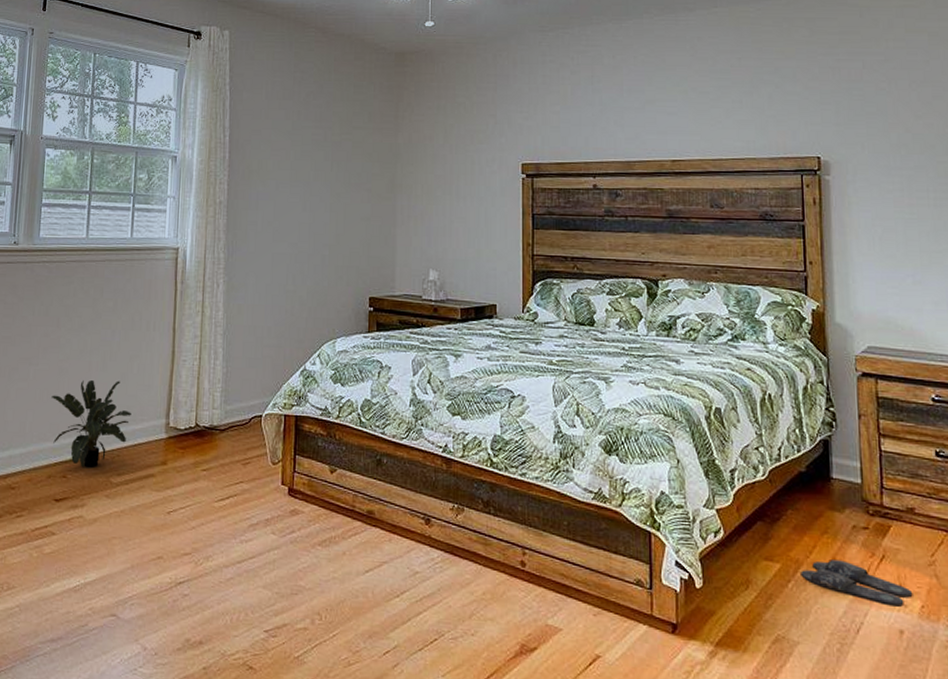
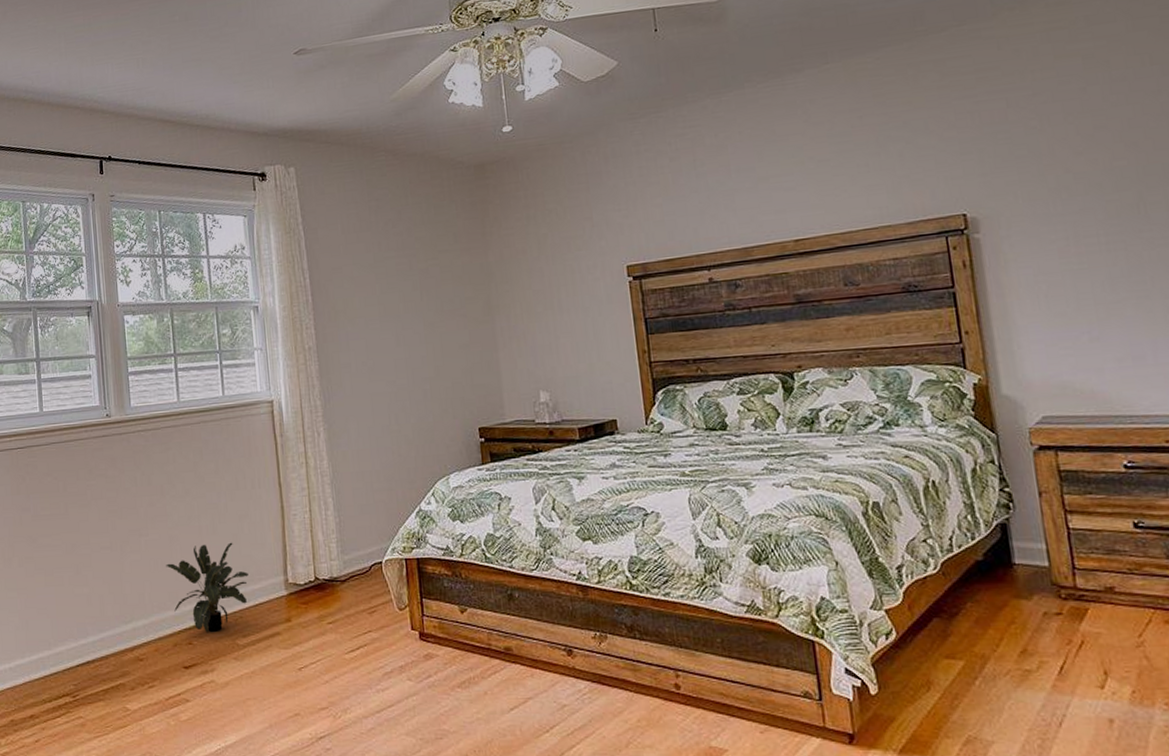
slippers: present [801,560,913,607] -> none [988,651,1121,694]

